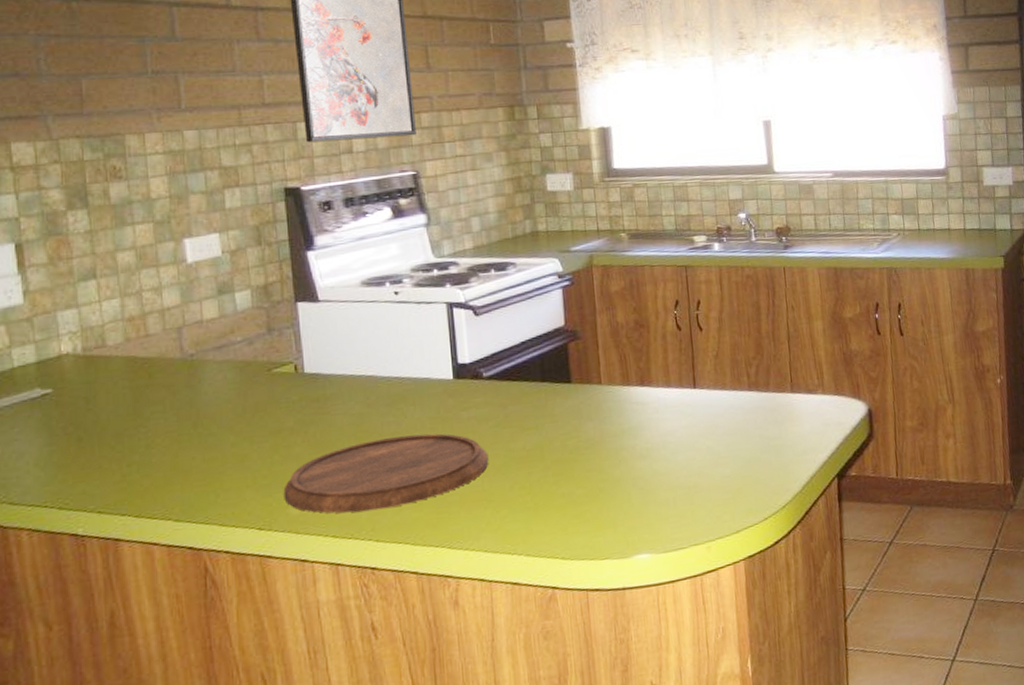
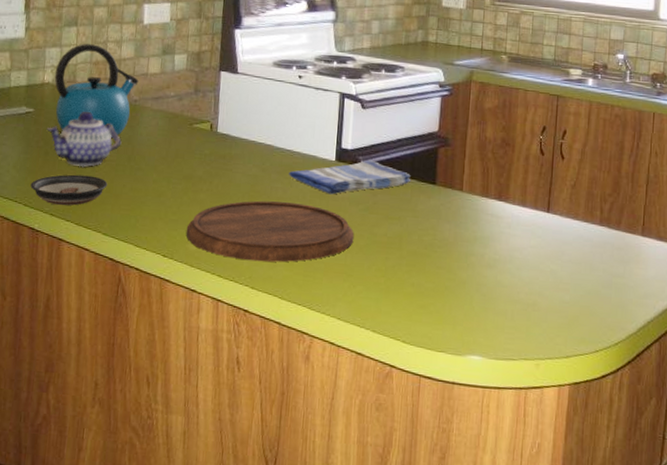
saucer: none [63,454,171,500] -> present [30,174,108,206]
kettle: none [74,297,192,408] -> present [54,44,139,138]
teapot: none [74,378,181,448] -> present [46,111,122,168]
dish towel: none [400,370,544,417] -> present [289,160,411,195]

